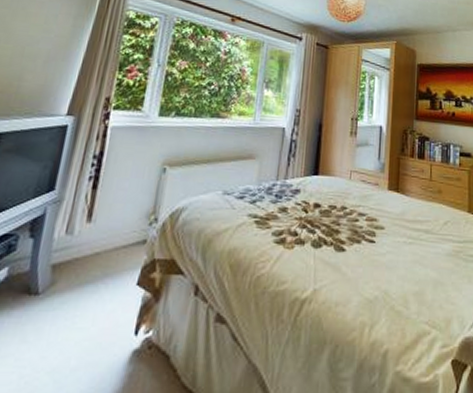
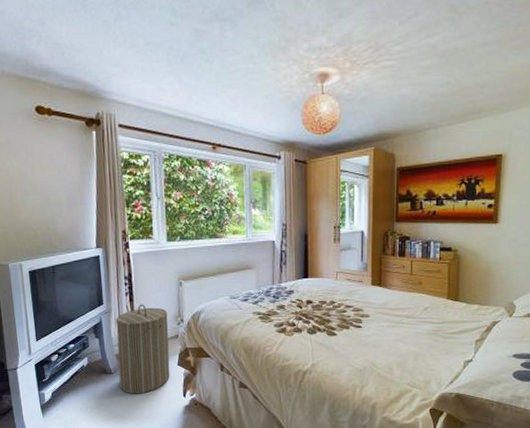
laundry hamper: none [44,193,140,329] -> present [115,304,170,394]

